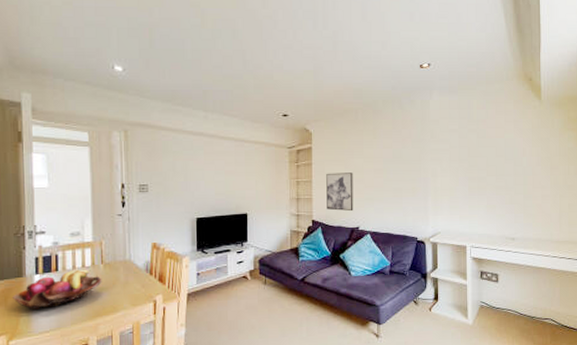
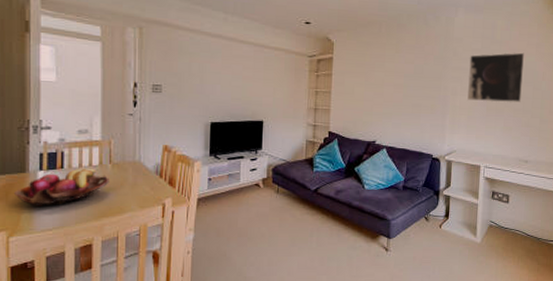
wall art: present [326,172,354,212] -> none [344,84,373,125]
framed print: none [447,130,503,182] -> present [467,52,525,102]

